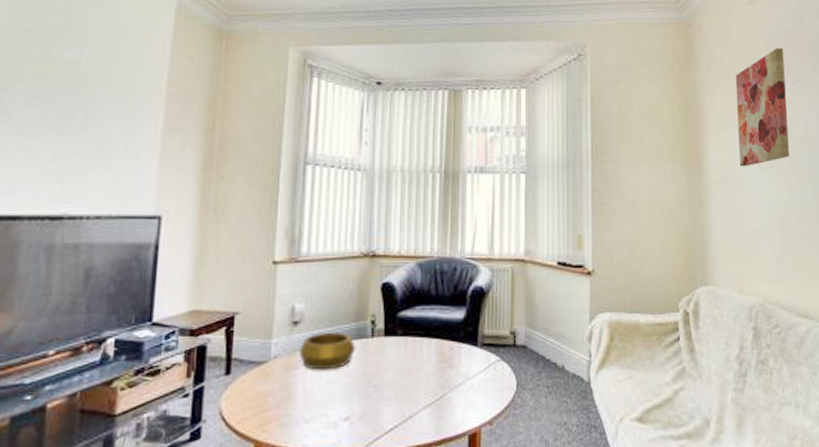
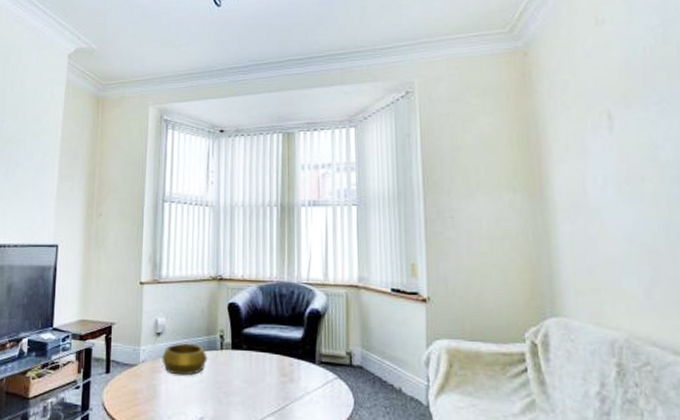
wall art: present [735,47,789,167] -> none [583,67,655,194]

